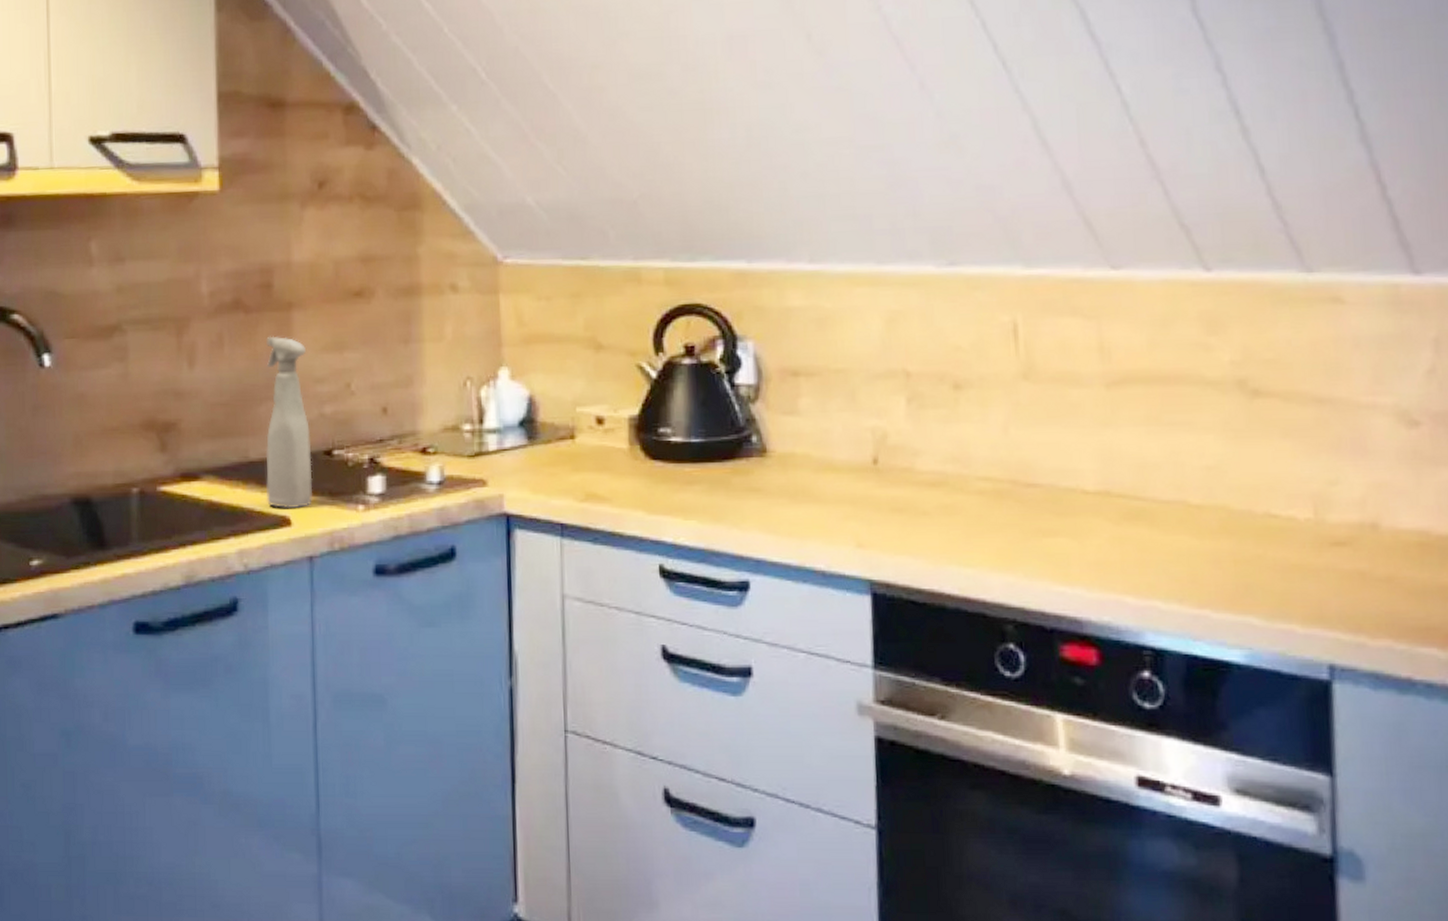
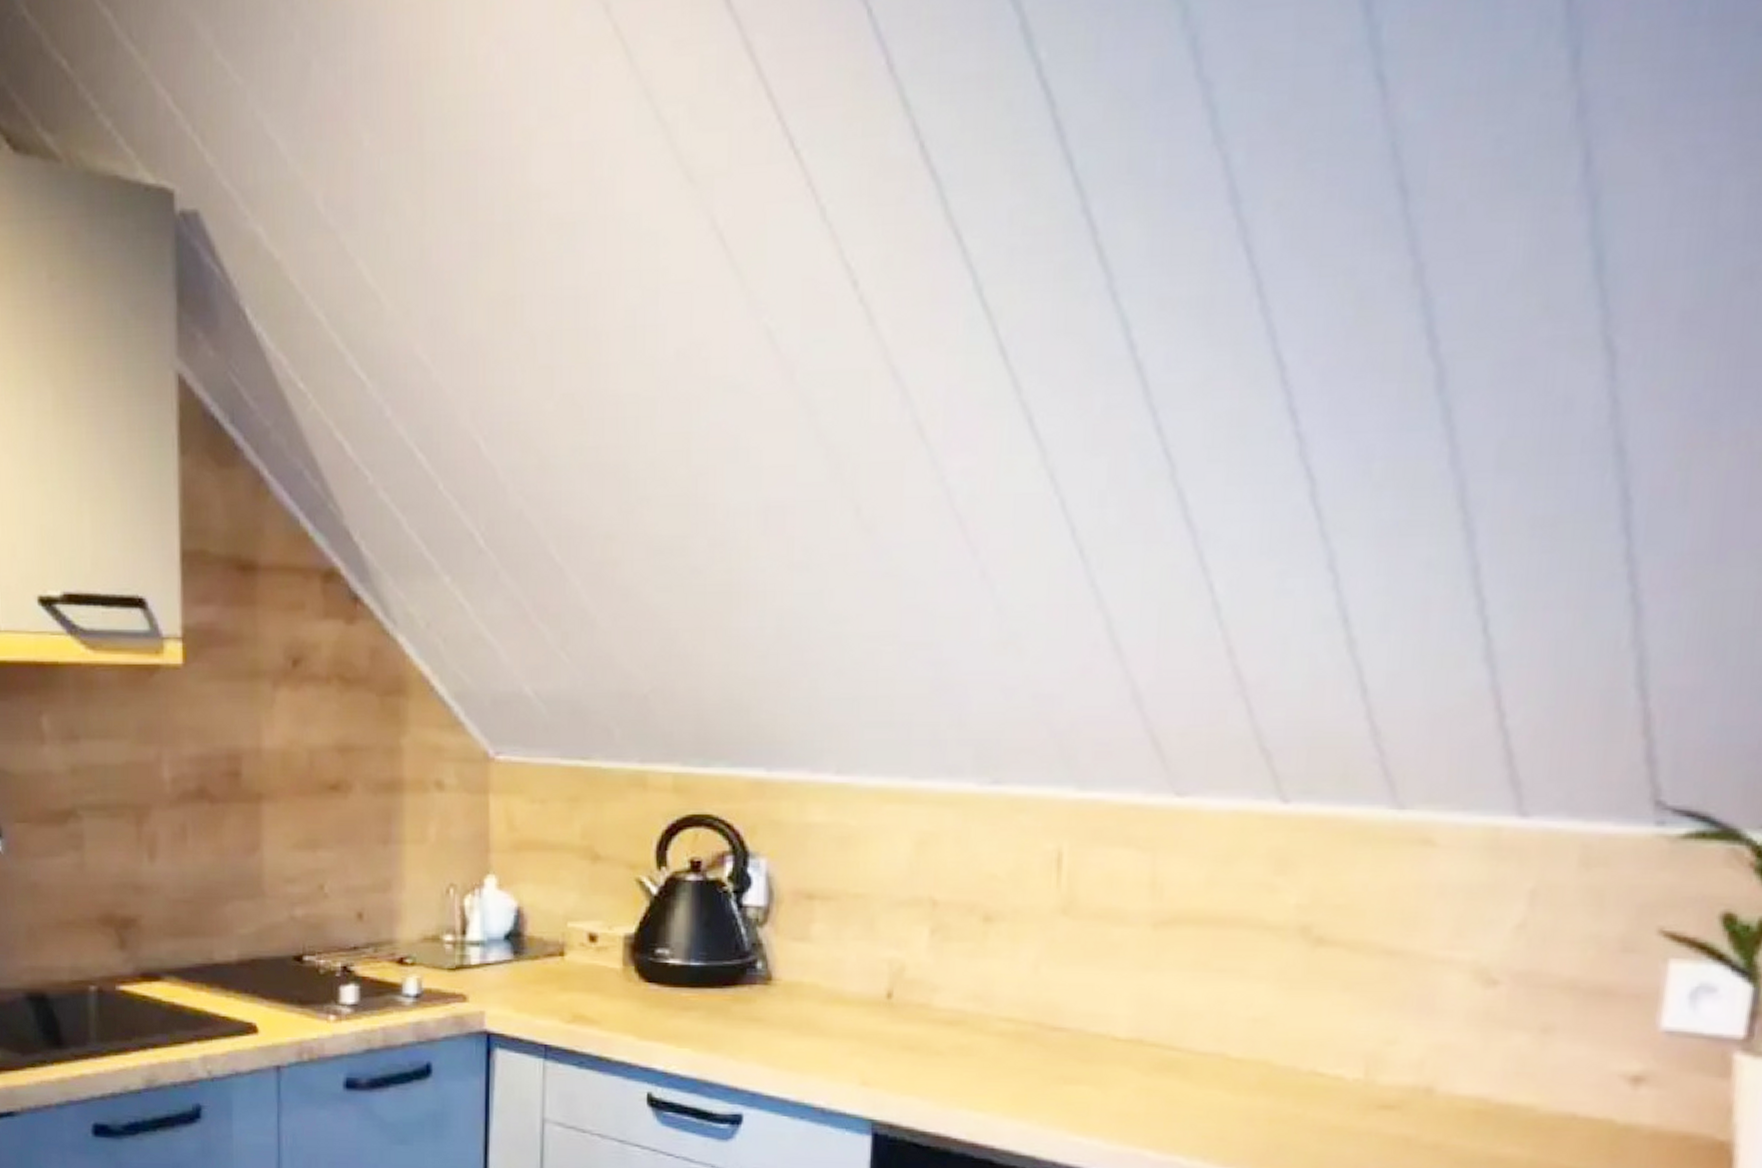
spray bottle: present [265,336,313,509] -> none [231,829,281,1016]

